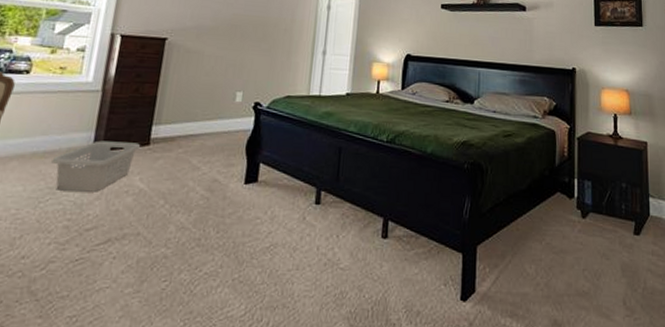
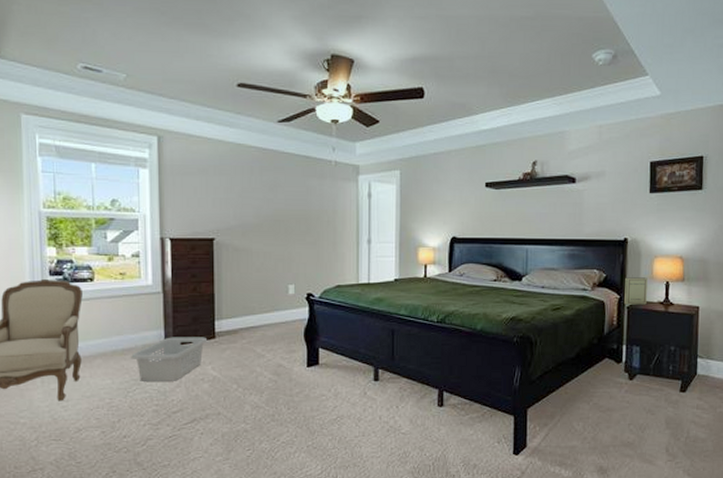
book: none [575,107,596,137] -> present [624,277,648,305]

